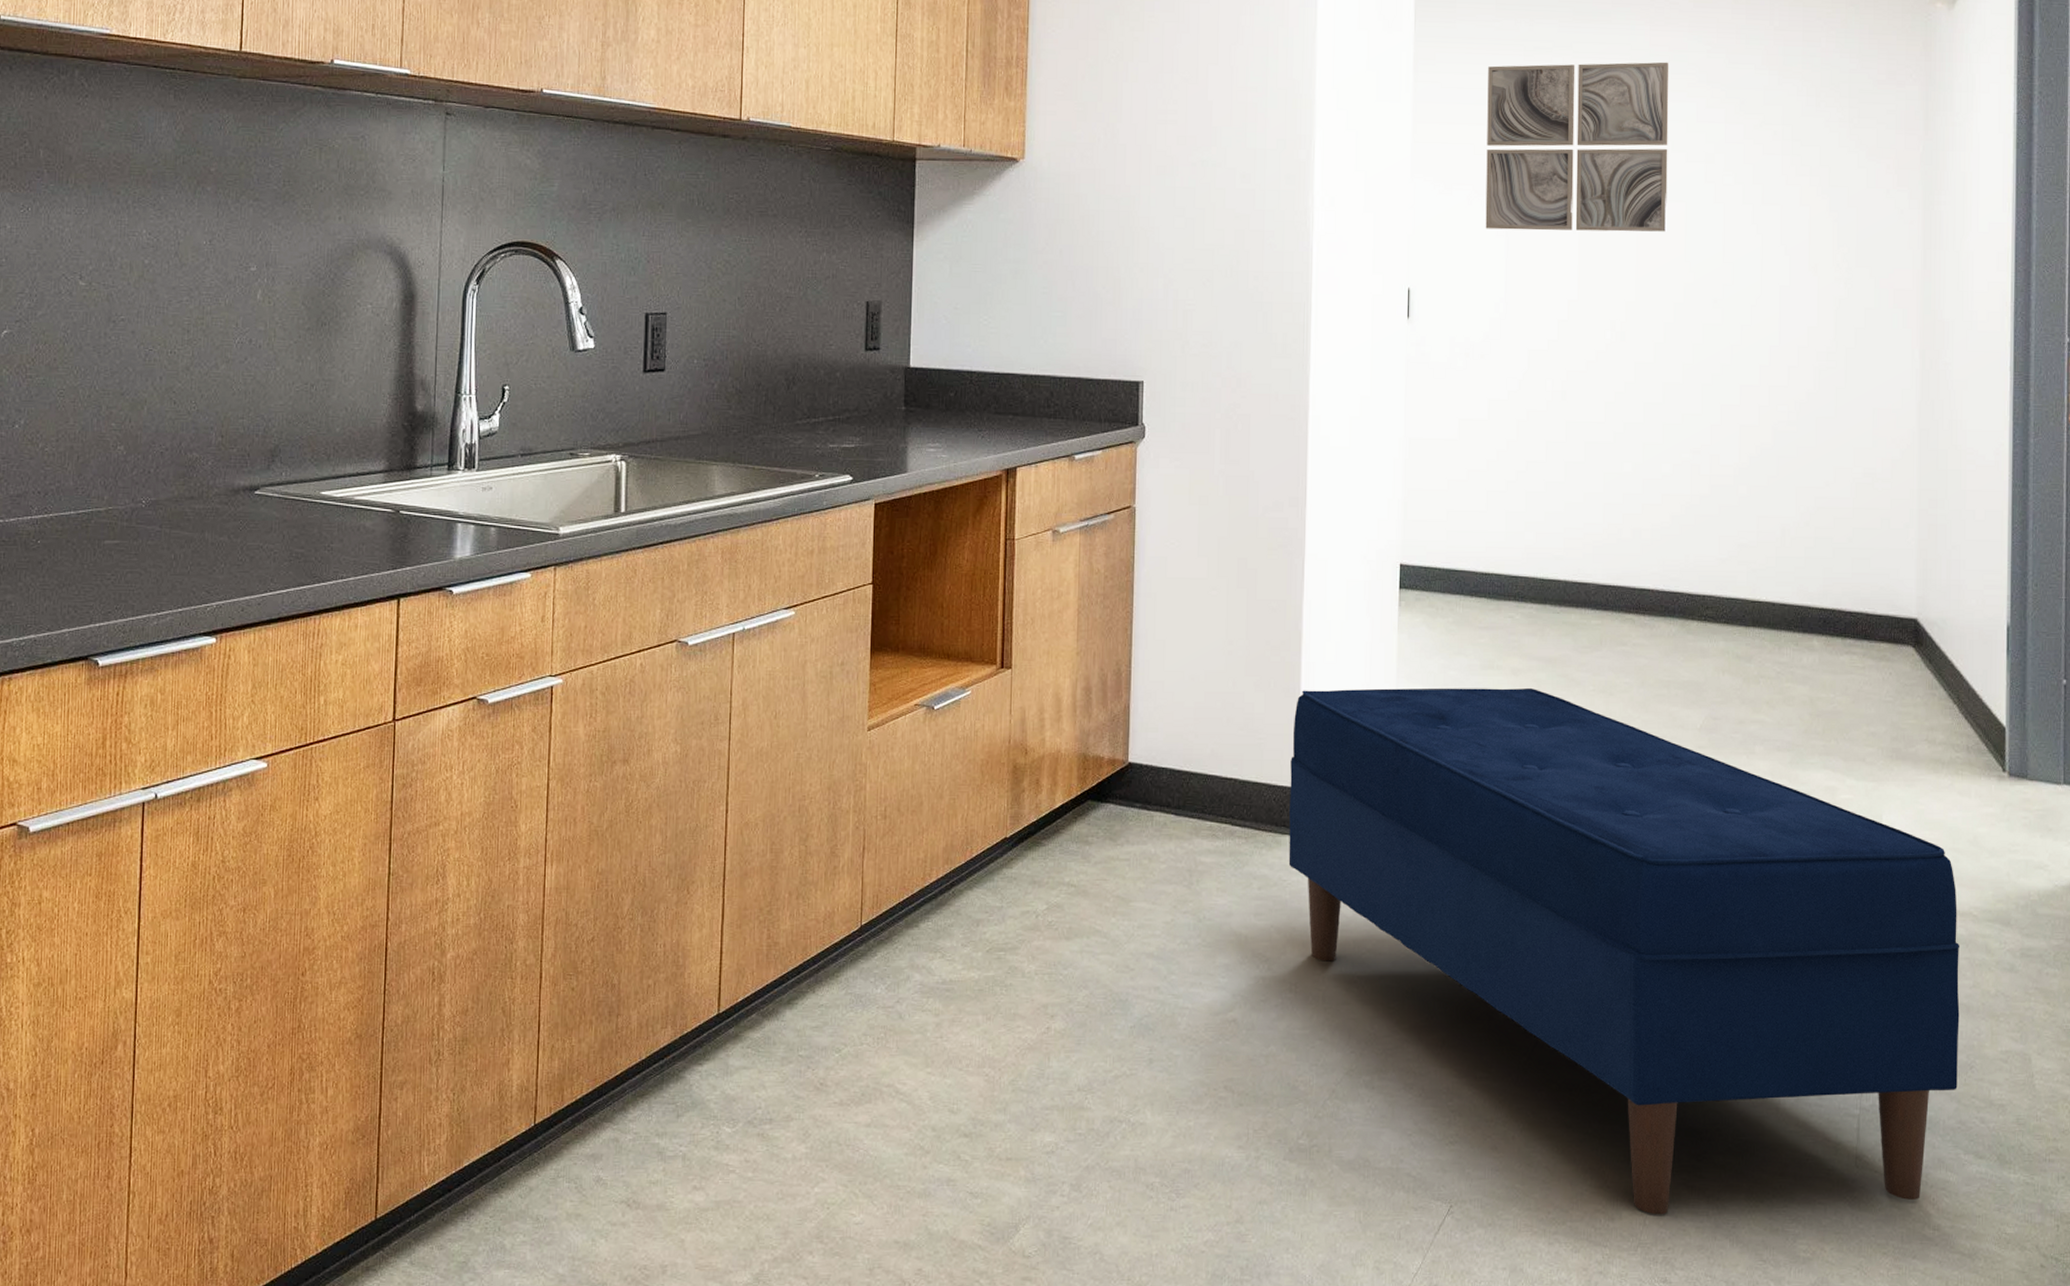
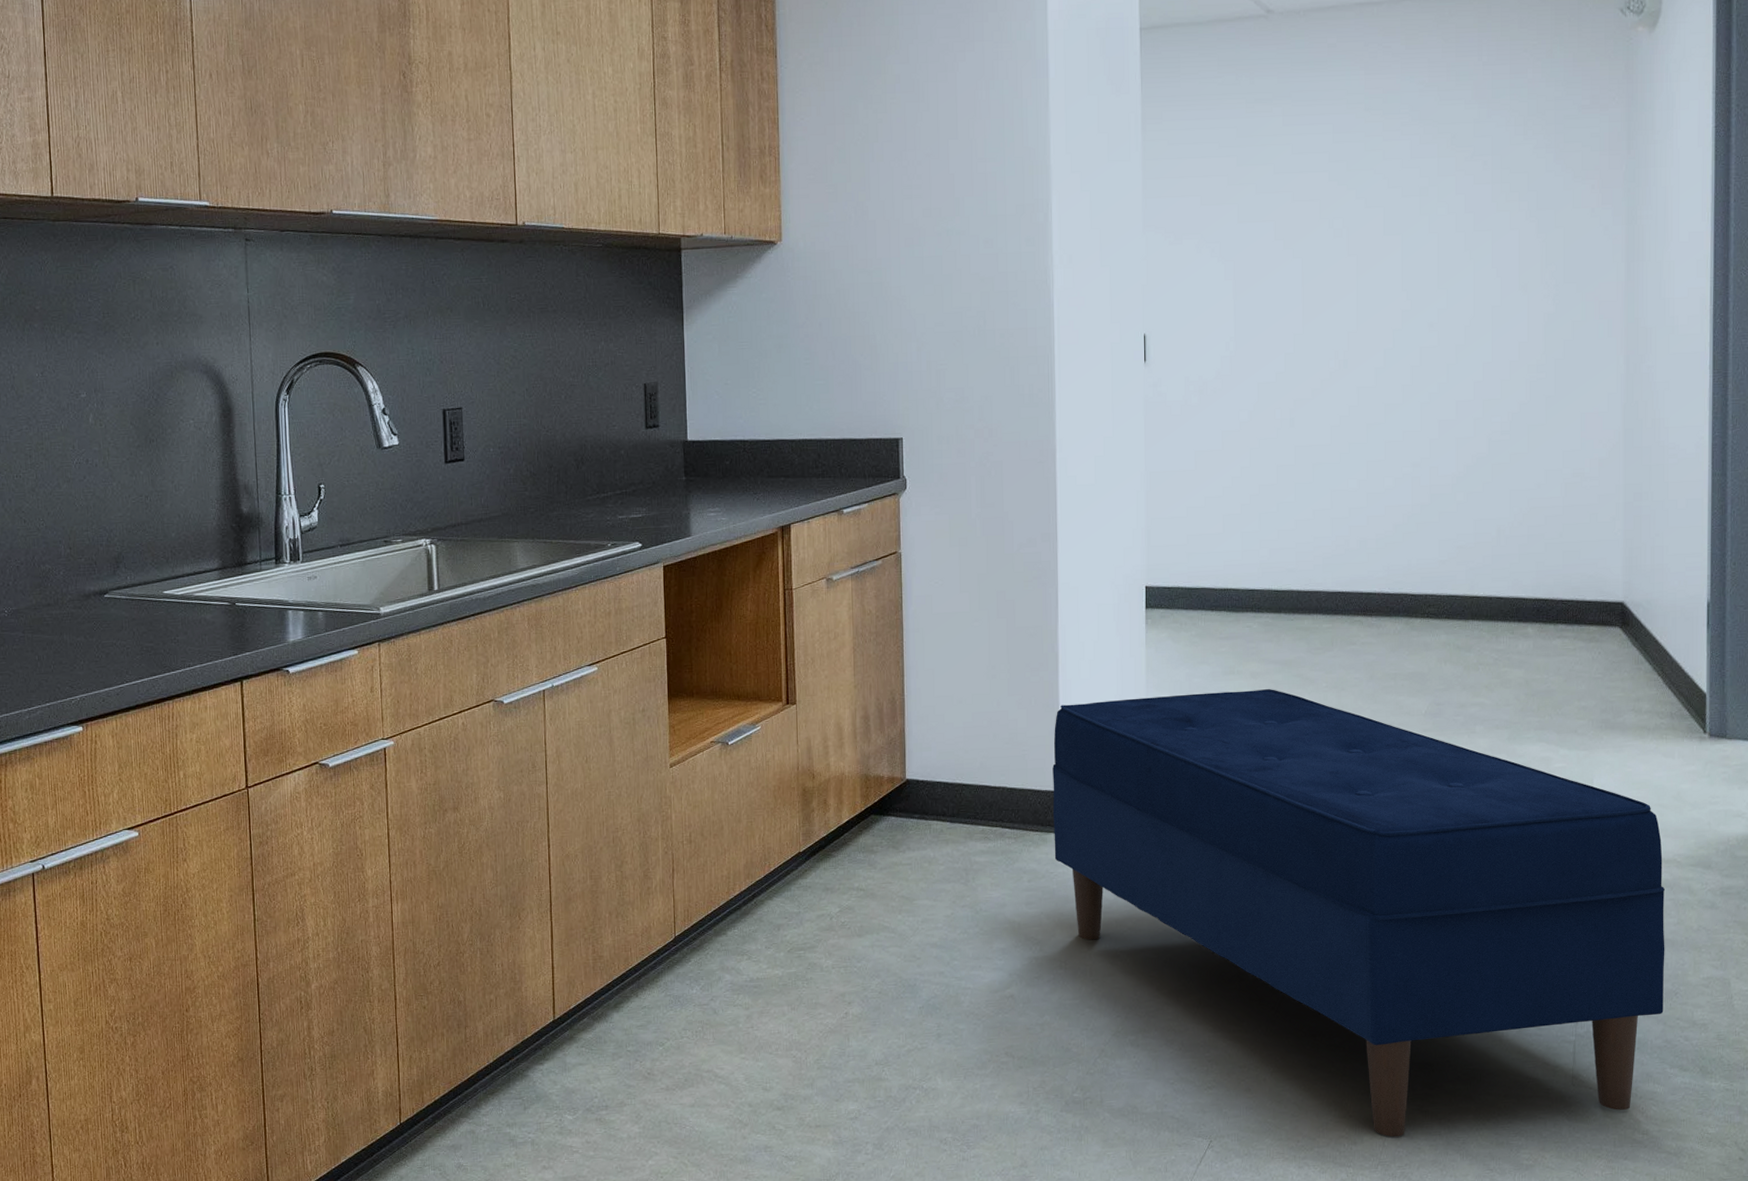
wall art: present [1485,62,1669,232] -> none [1212,103,1385,274]

